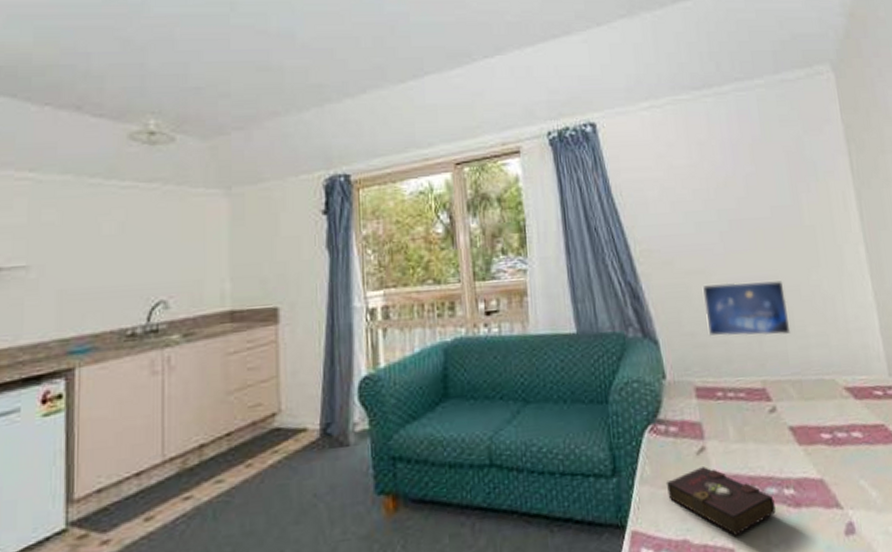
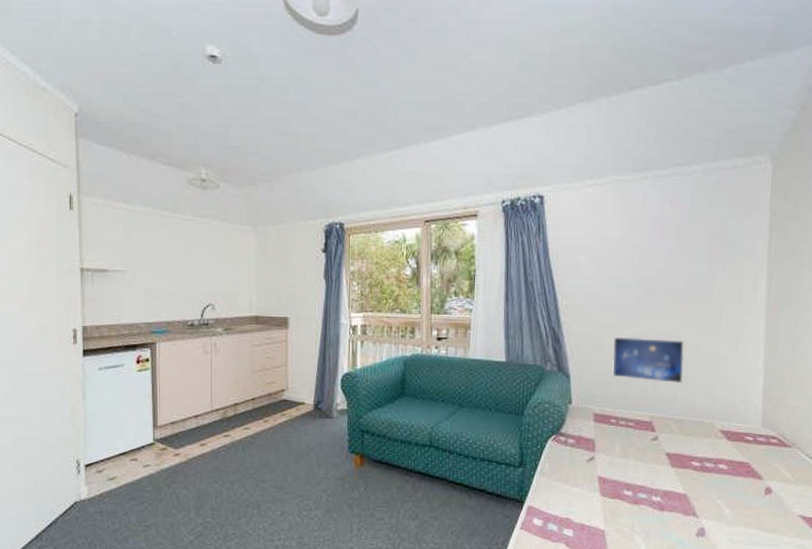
book: present [666,467,776,536] -> none [559,471,643,522]

